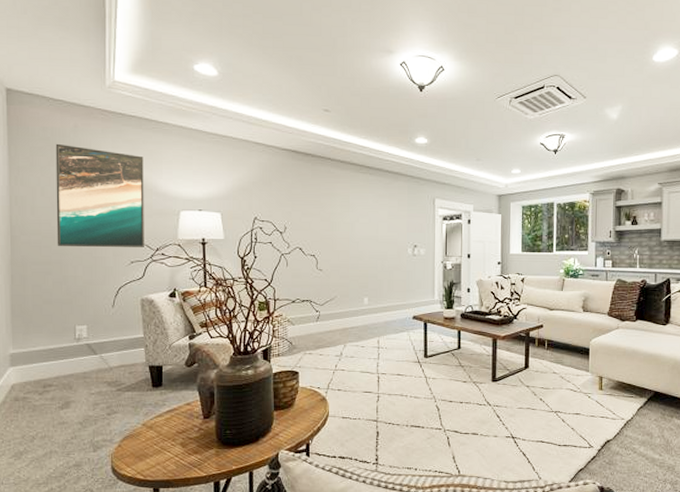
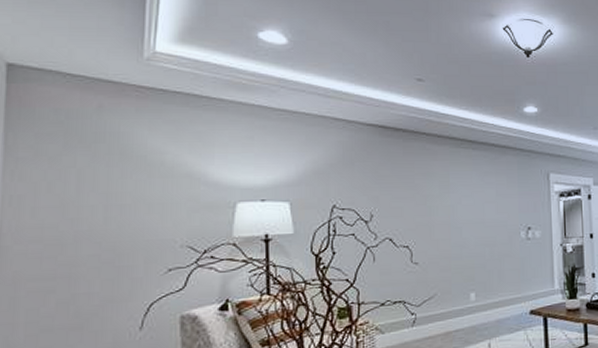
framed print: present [55,143,144,247] -> none [65,127,190,255]

